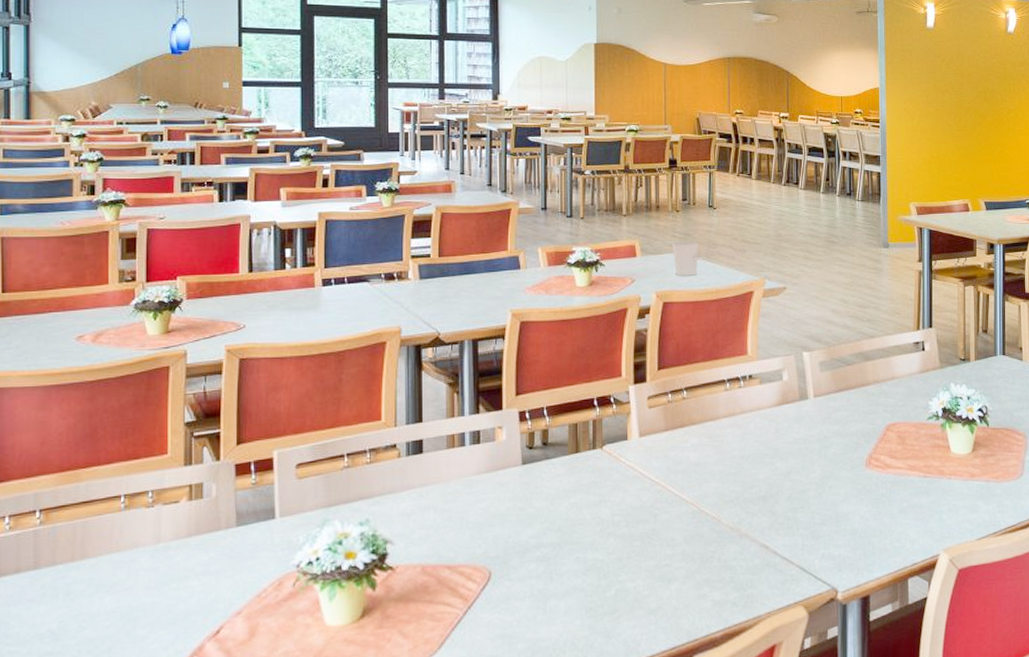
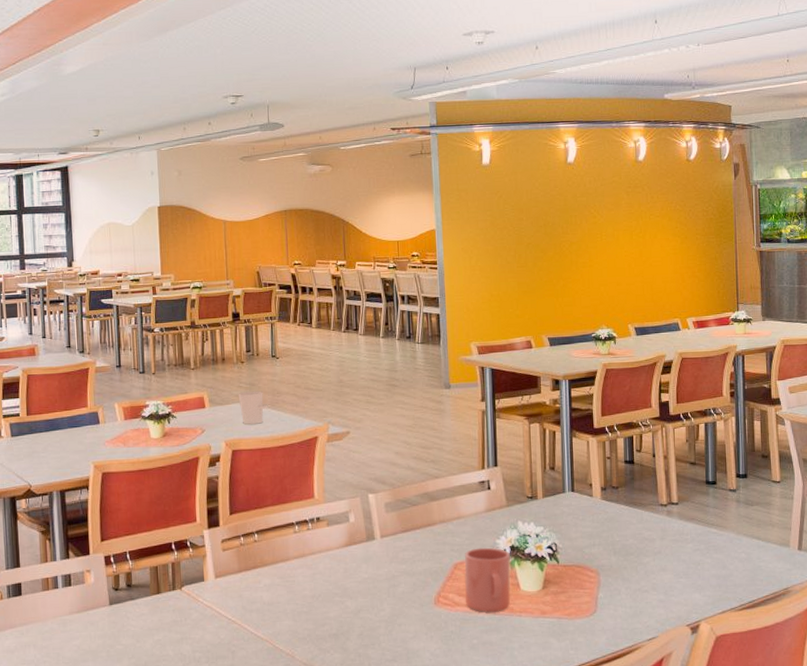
cup: none [896,409,943,474] -> present [464,547,511,612]

